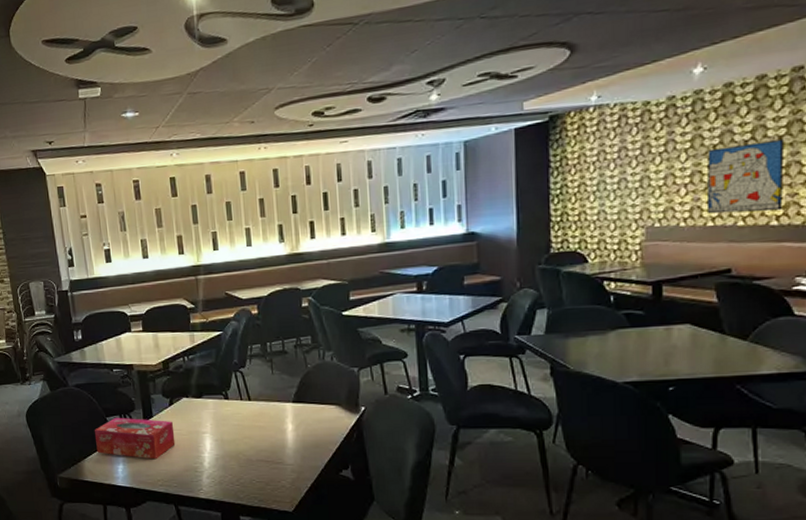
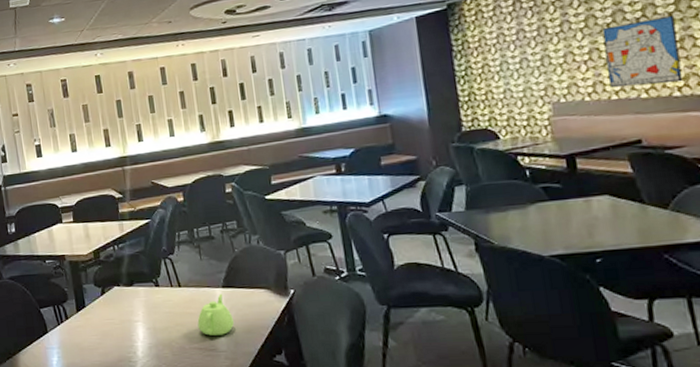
tissue box: present [94,417,176,460] -> none [28,308,109,351]
teapot: none [265,408,303,449] -> present [197,293,235,336]

